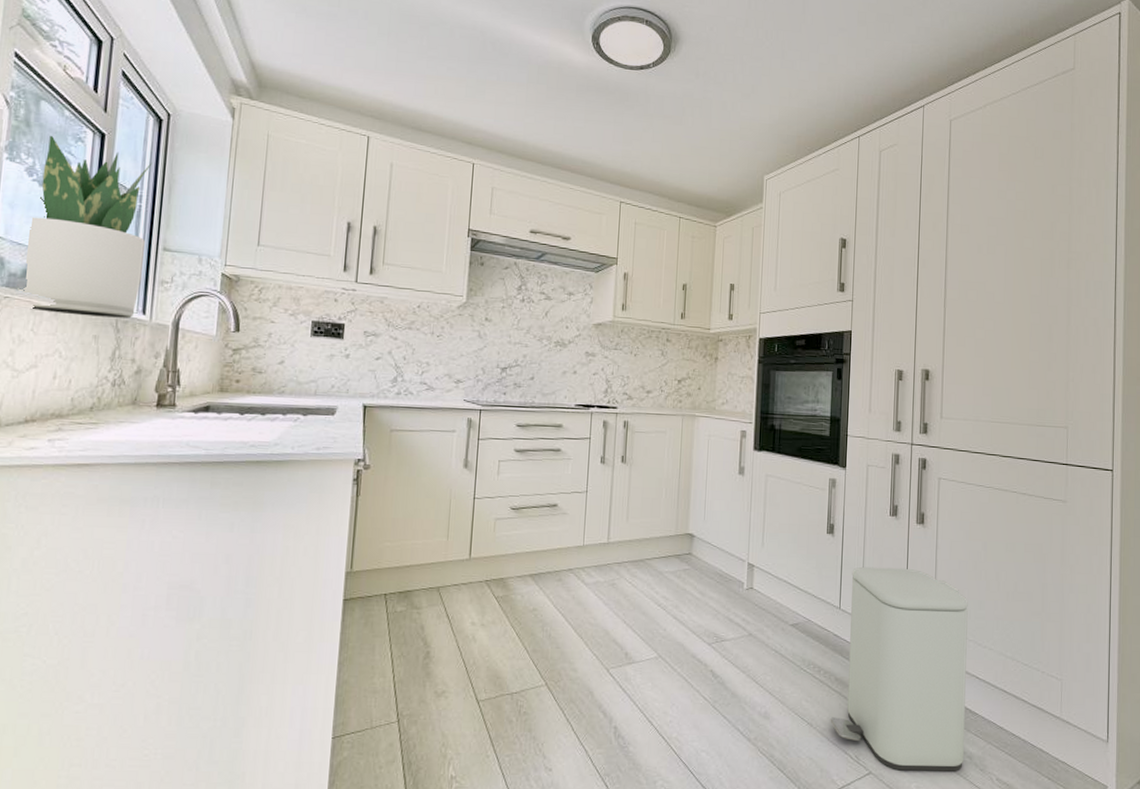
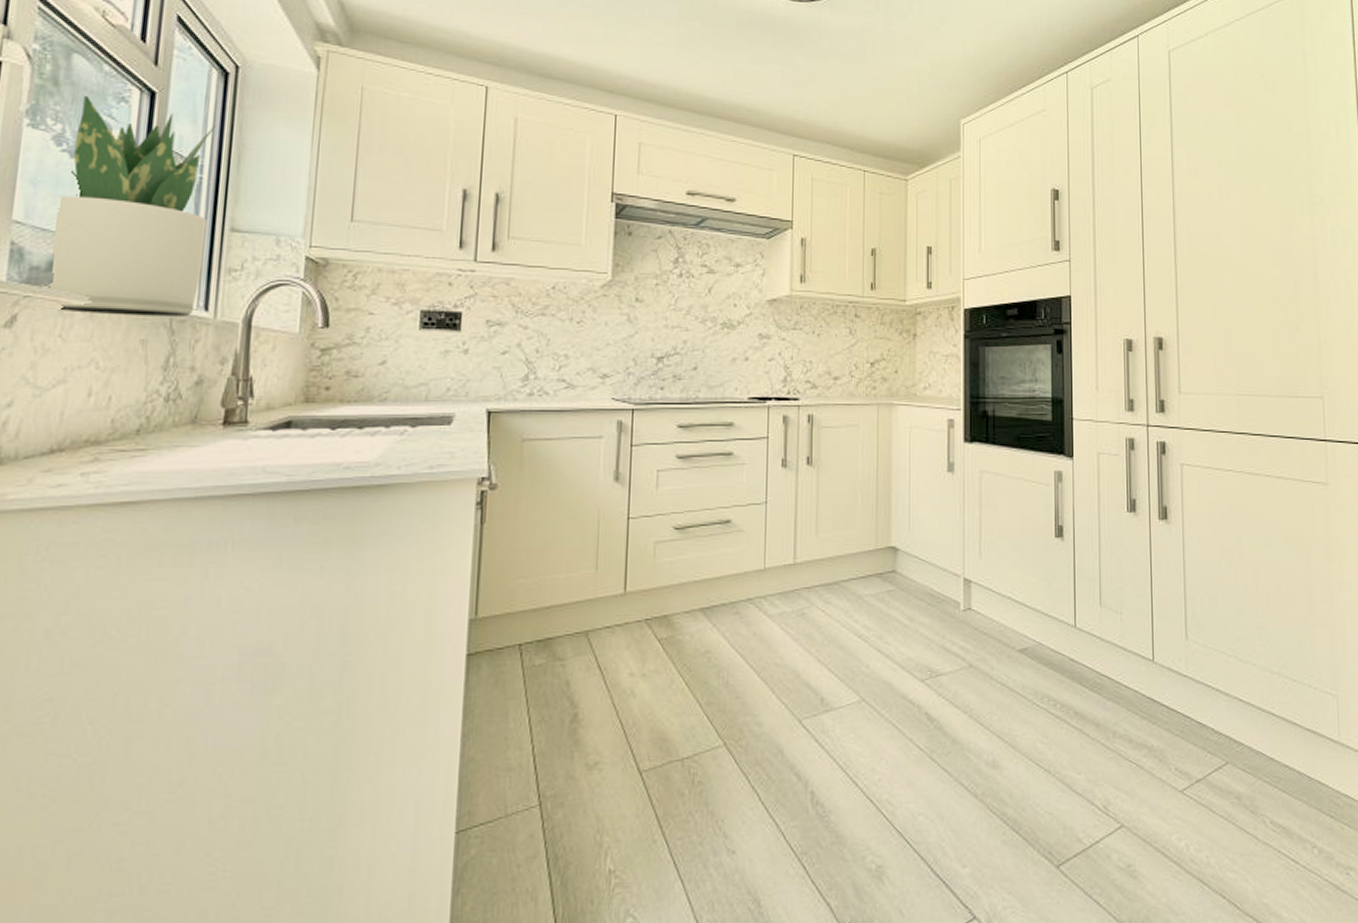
pedal bin: present [830,566,968,771] -> none [1071,573,1232,821]

